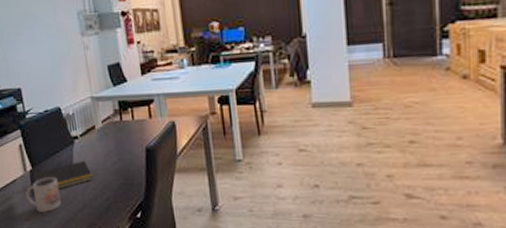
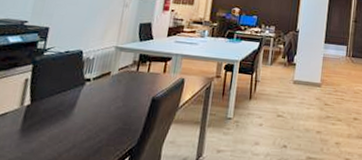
mug: present [25,177,61,213] -> none [11,114,55,151]
notepad: present [33,160,93,189] -> none [27,101,93,127]

